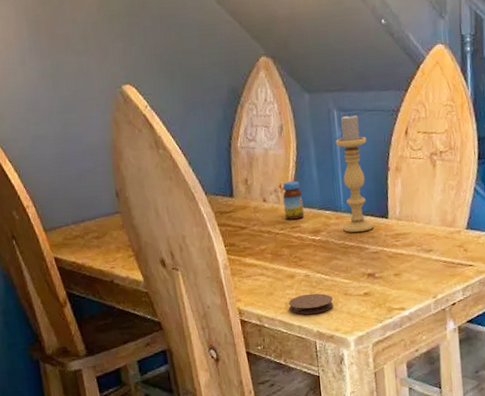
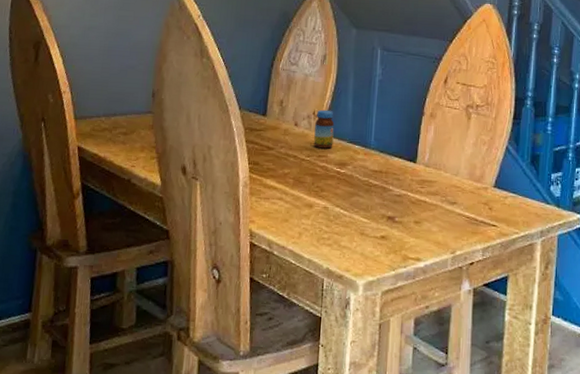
coaster: present [288,293,333,315] -> none [301,226,348,250]
candle holder: present [335,114,375,233] -> none [368,54,405,173]

